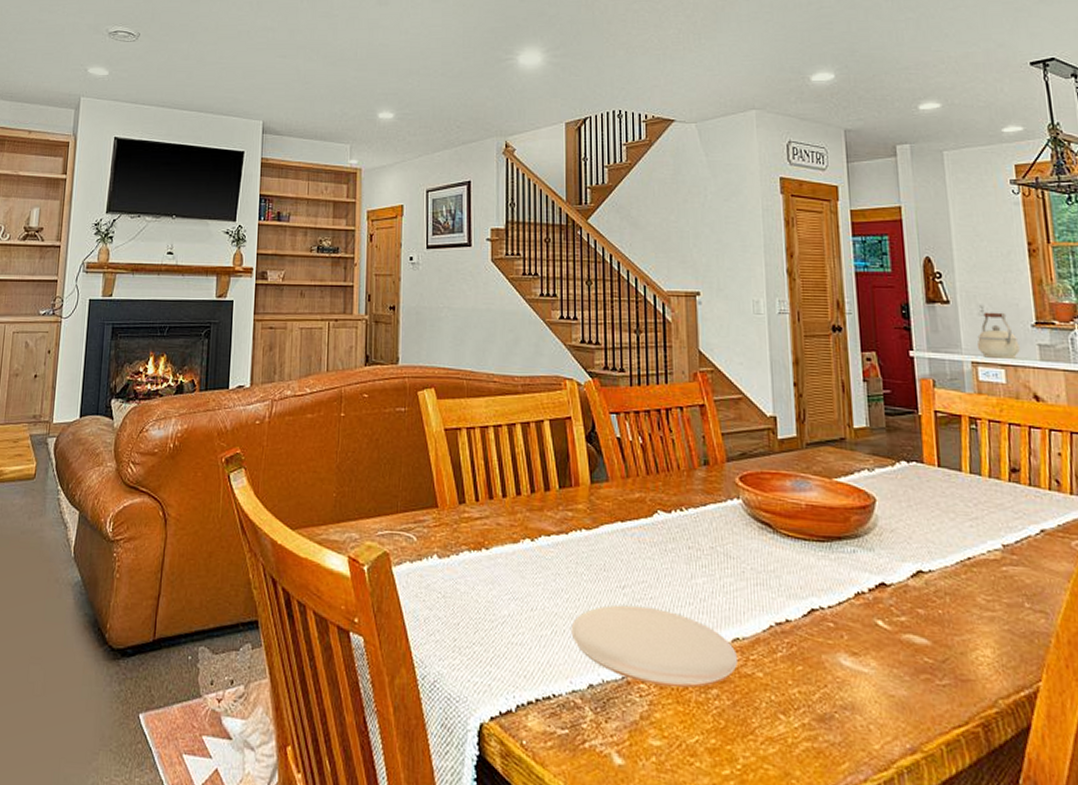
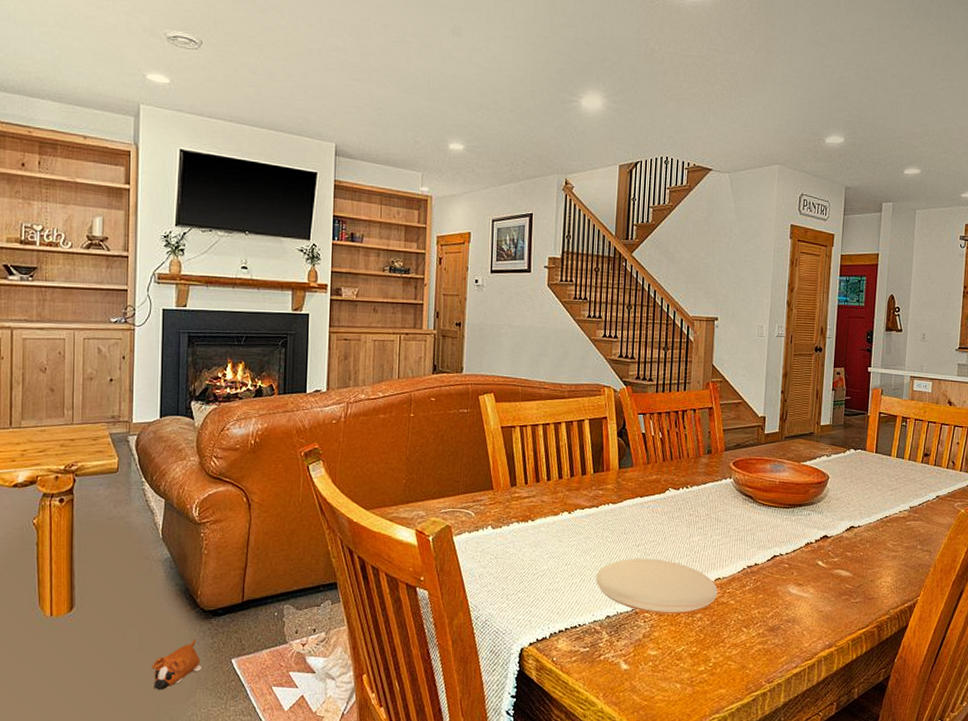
dog toy: none [53,685,106,749] -> present [152,639,201,690]
kettle: present [976,312,1020,359] -> none [916,339,945,374]

